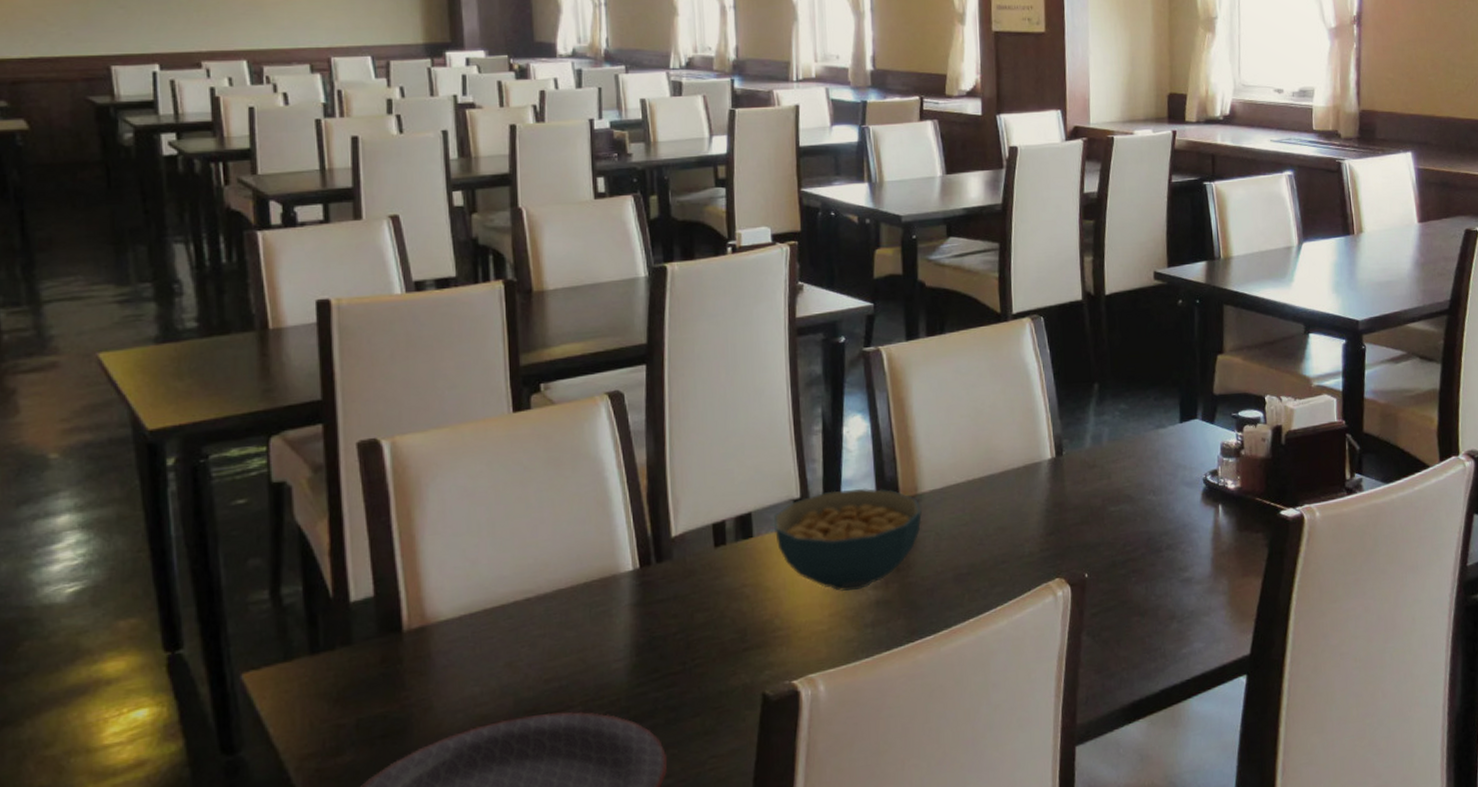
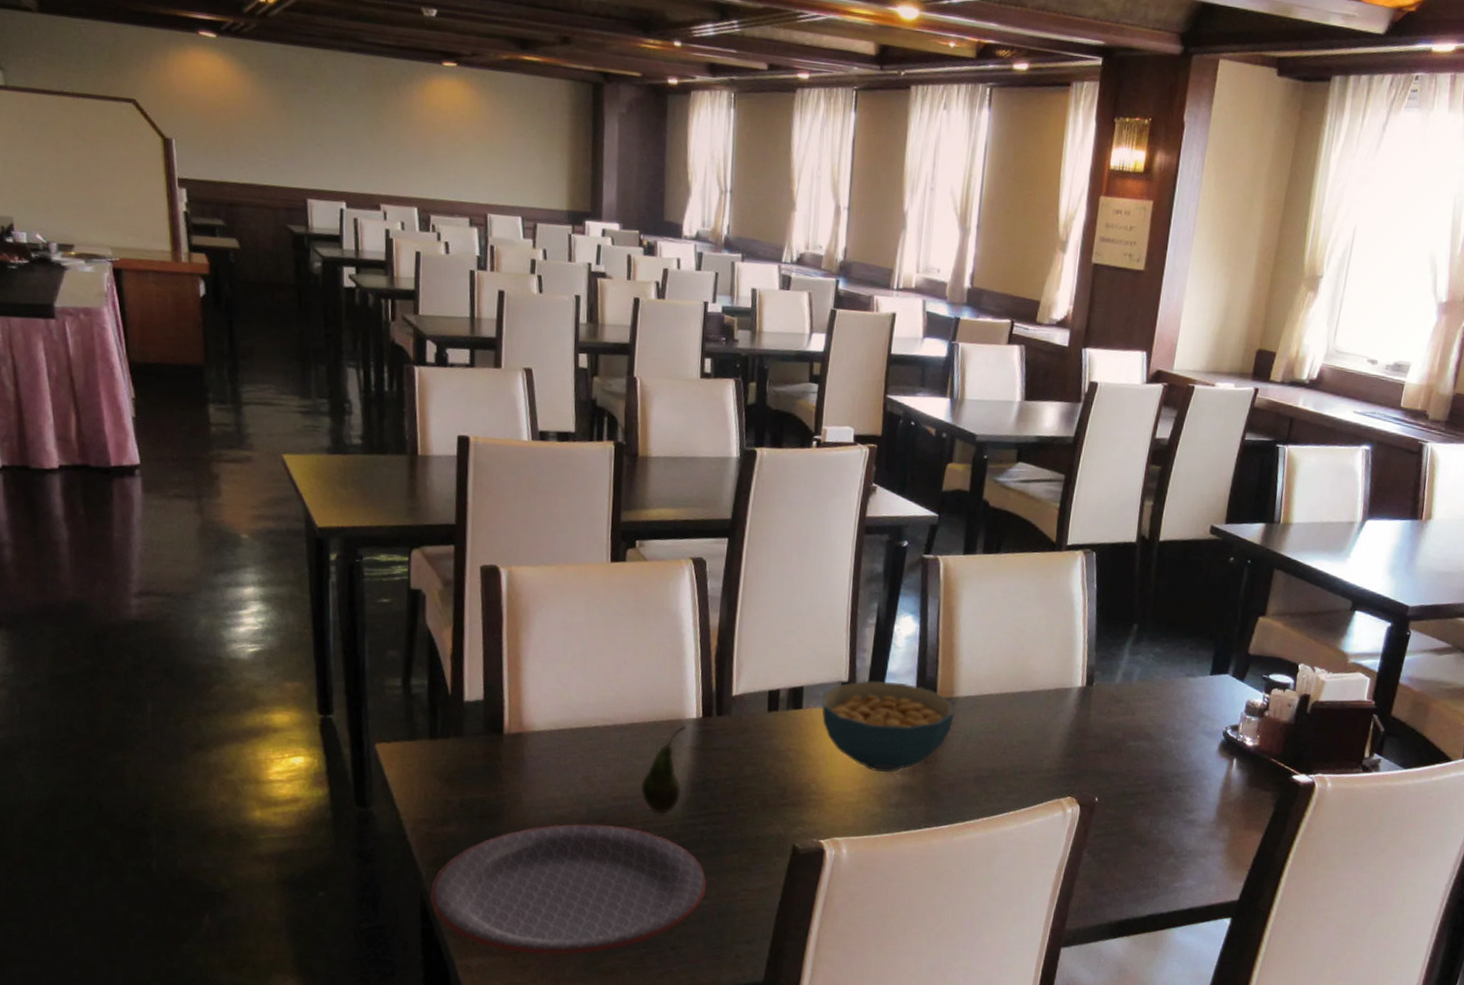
fruit: none [576,581,626,690] -> present [640,725,686,814]

